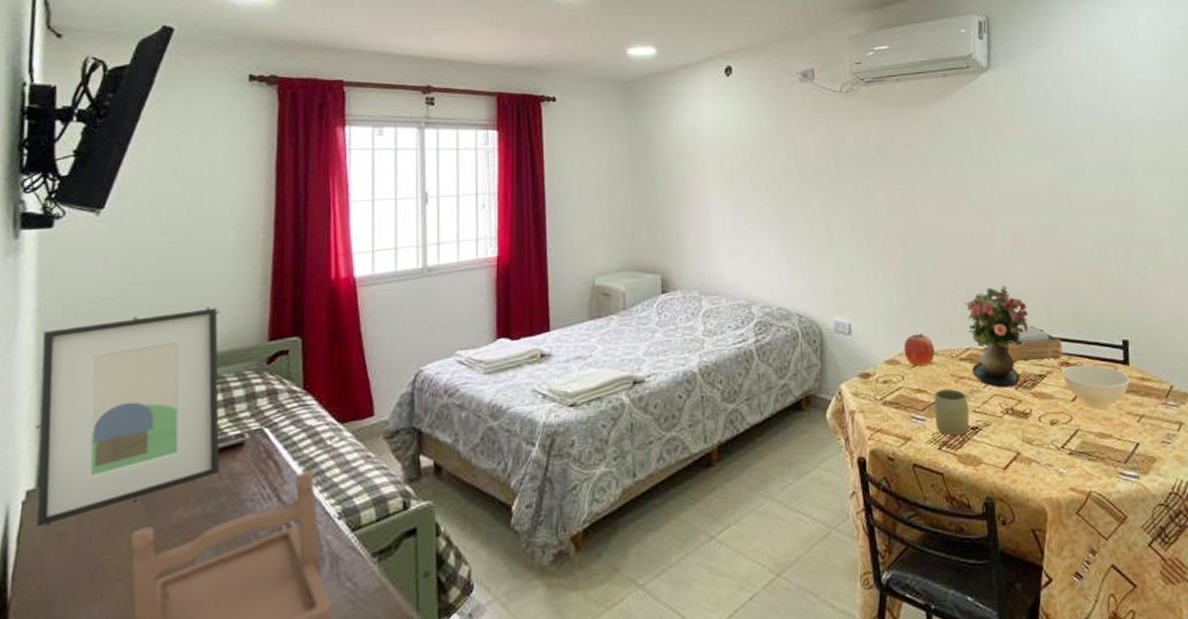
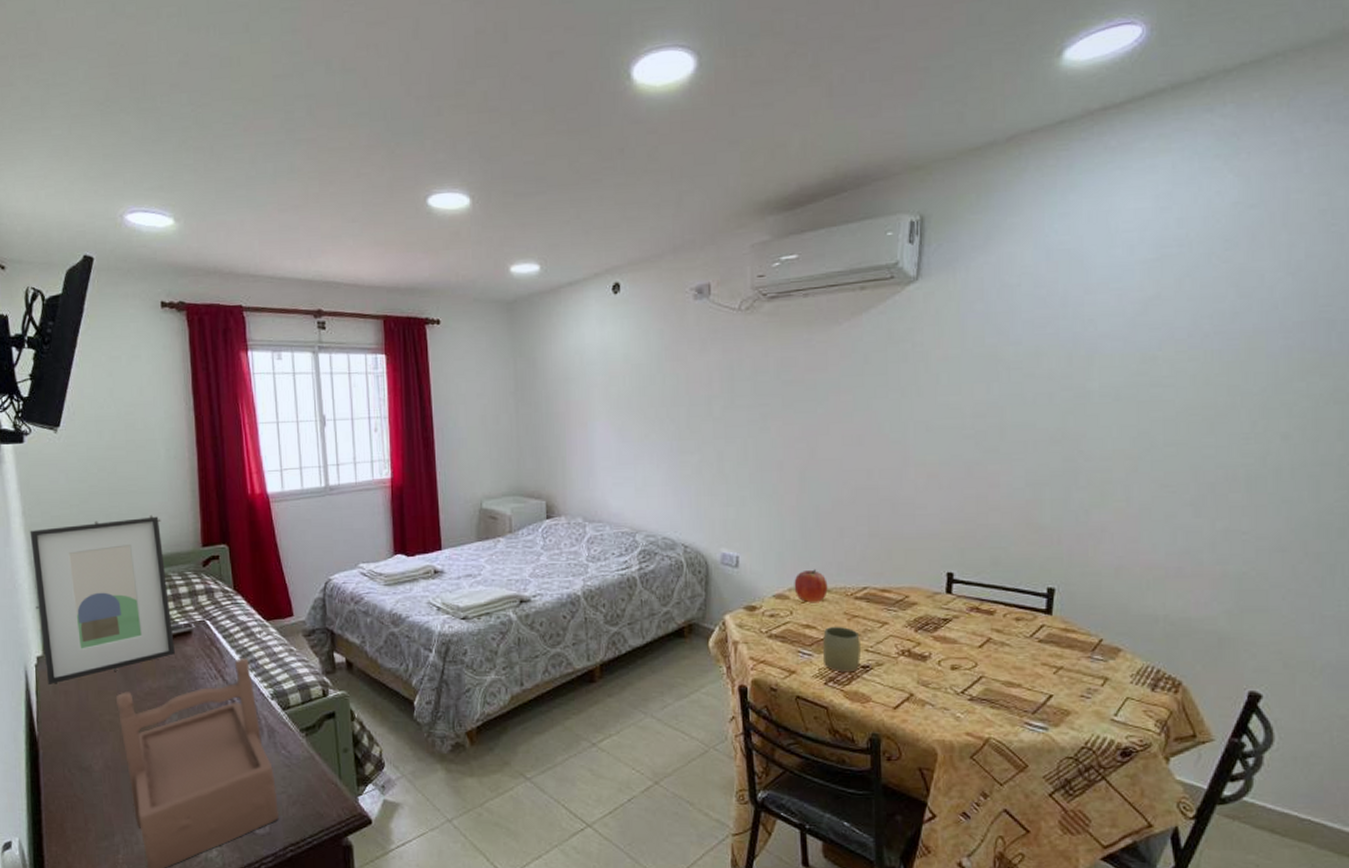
bouquet: present [964,285,1028,388] -> none [865,524,938,629]
napkin holder: present [984,325,1063,361] -> none [884,567,973,603]
bowl: present [1061,364,1130,410] -> none [969,611,1051,658]

